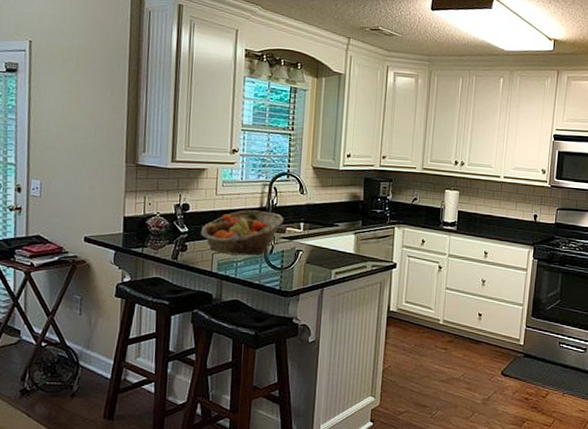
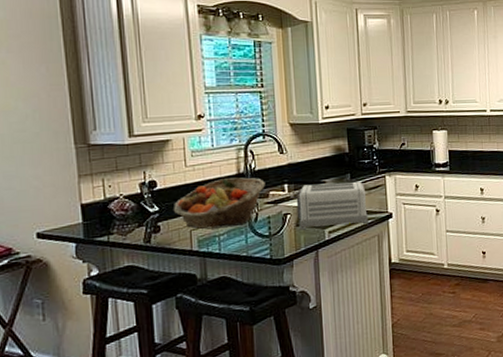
toaster: none [305,225,374,271] -> present [290,181,368,229]

